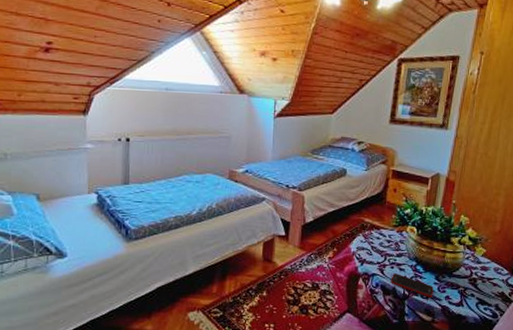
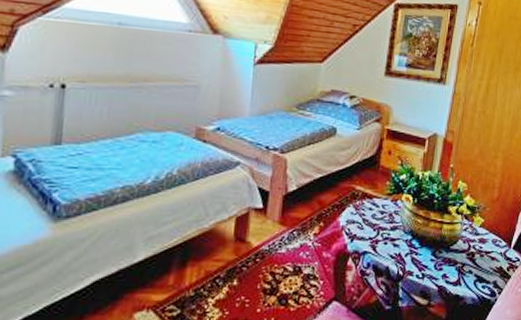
cell phone: present [390,273,434,298] -> none [383,250,430,277]

